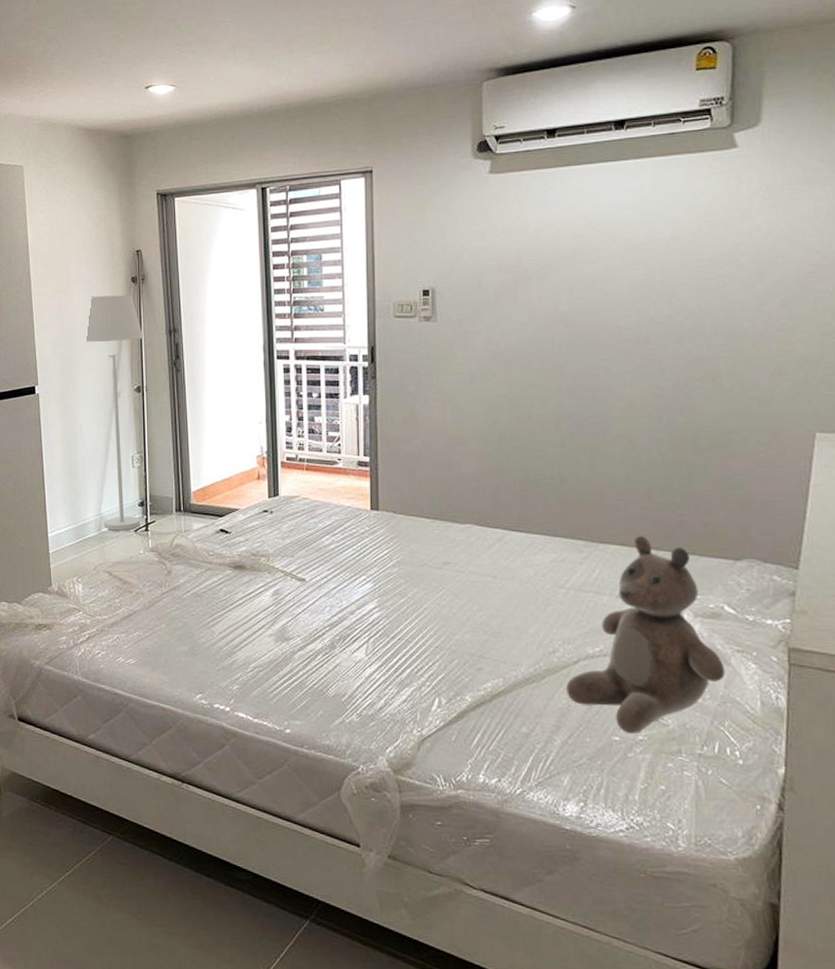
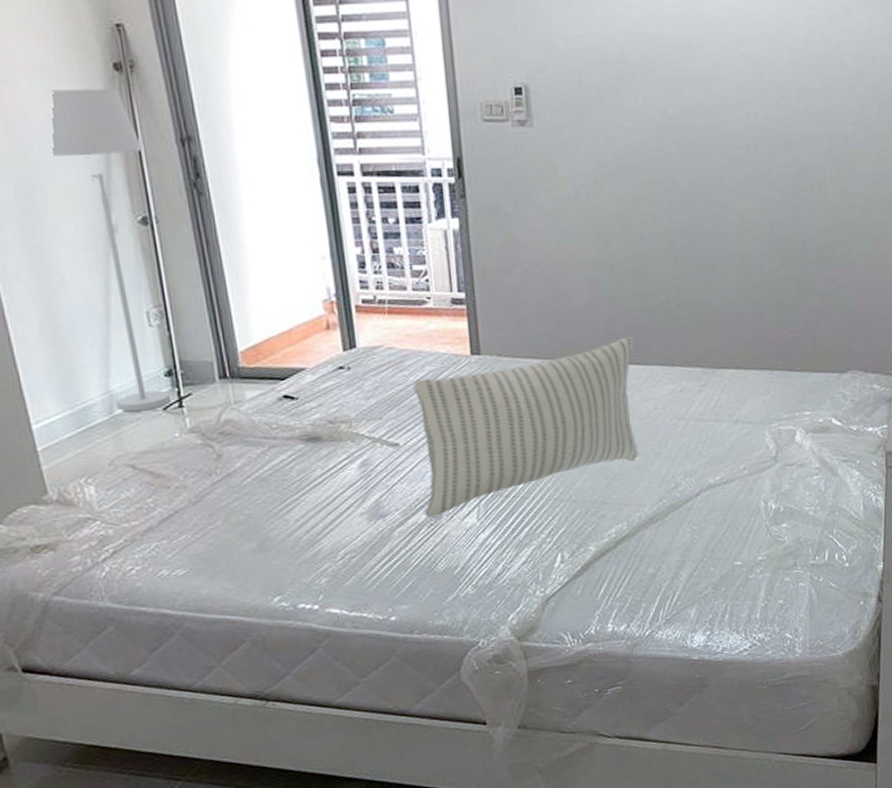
pillow: none [321,506,518,647] -> present [413,336,640,517]
stuffed animal: present [566,535,725,735] -> none [690,356,833,557]

